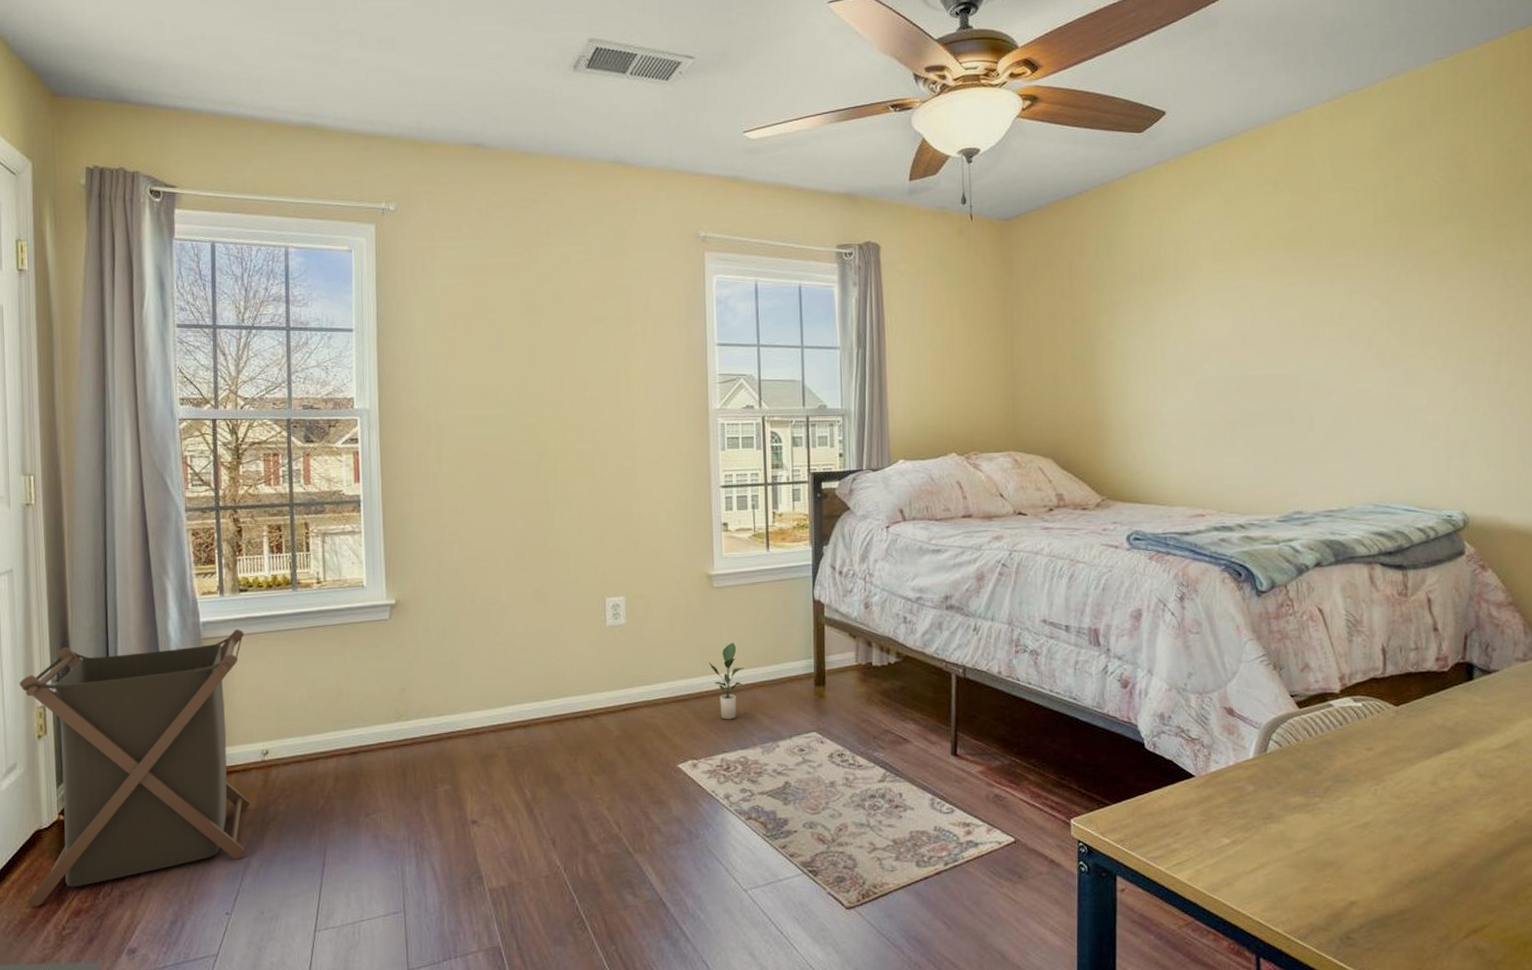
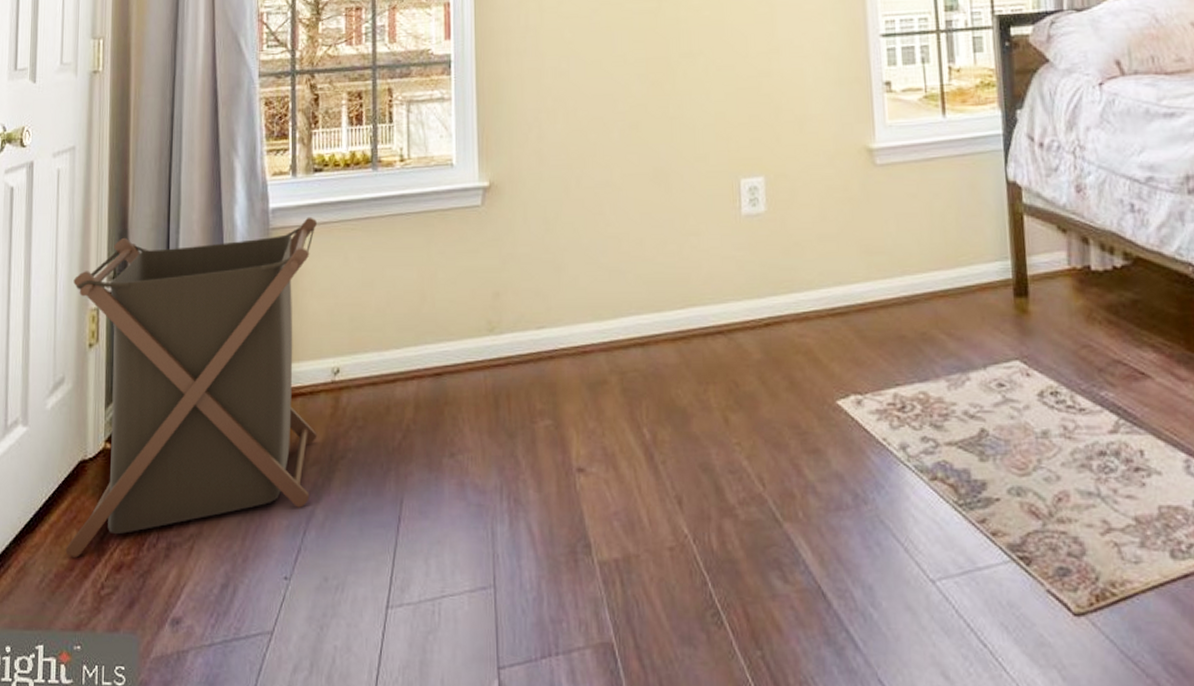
potted plant: present [708,642,744,720] -> none [872,237,919,341]

